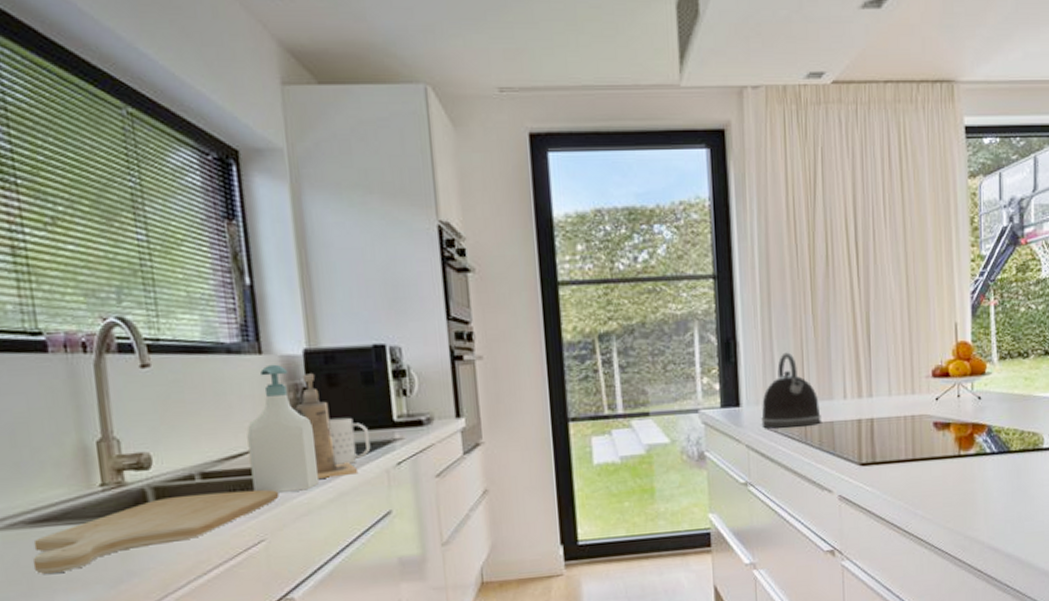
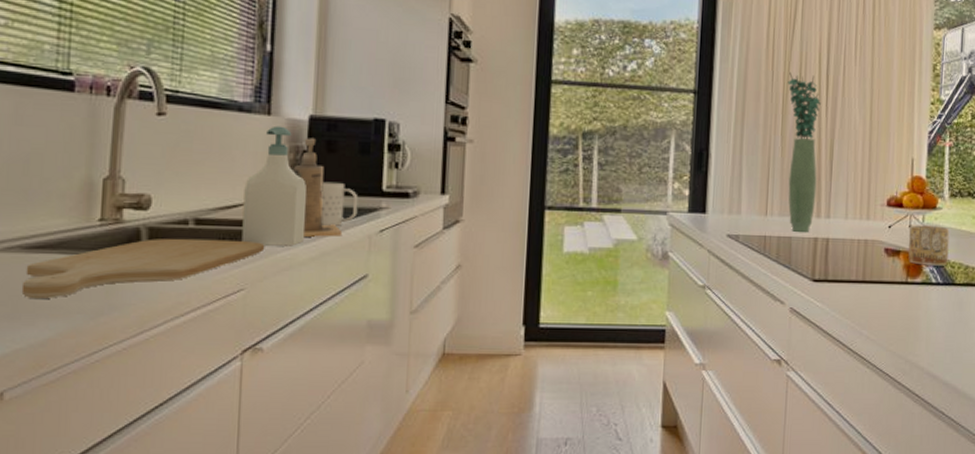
kettle: present [761,352,821,429] -> none [724,168,781,240]
vase: none [814,243,856,417] -> present [787,72,821,233]
mug: none [957,392,1002,436] -> present [908,225,950,266]

